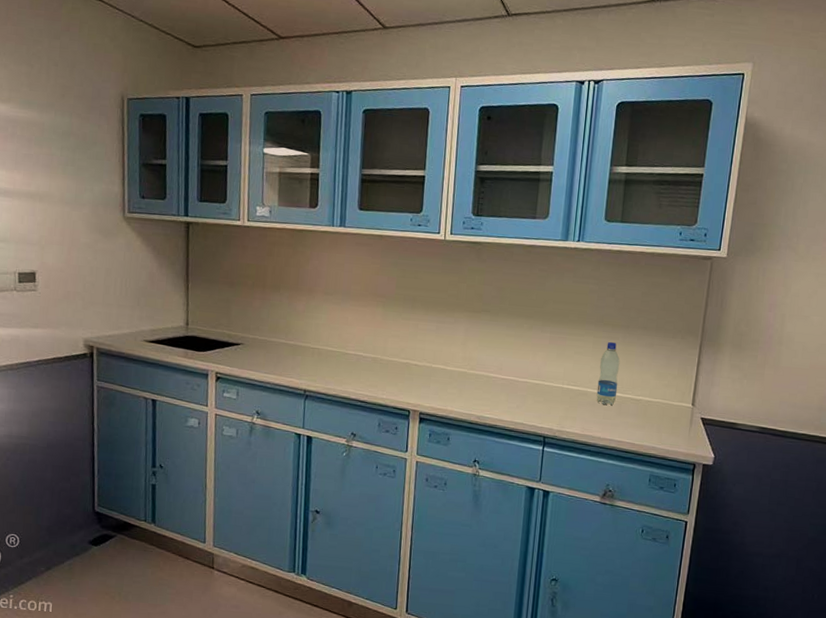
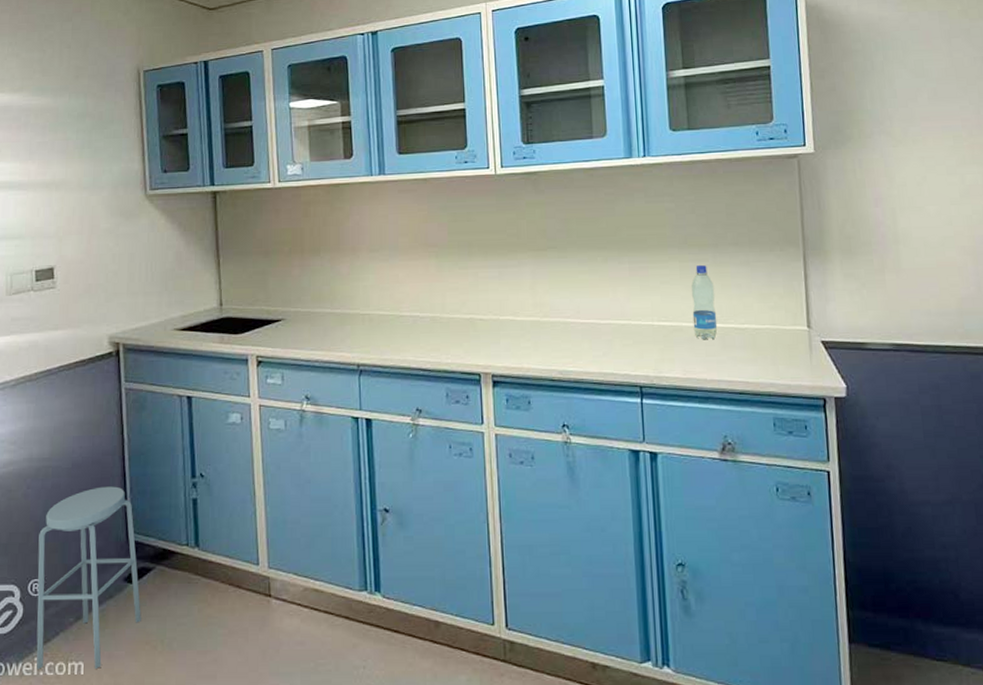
stool: none [12,465,103,609] -> present [36,486,141,669]

